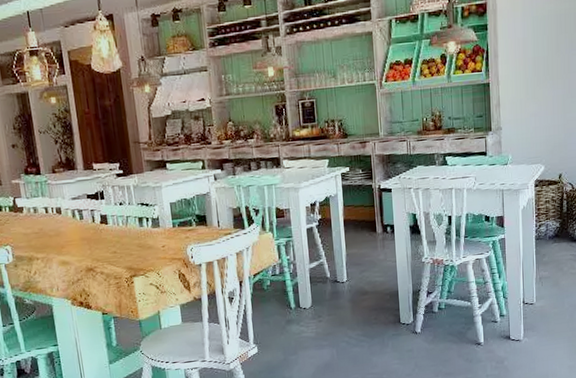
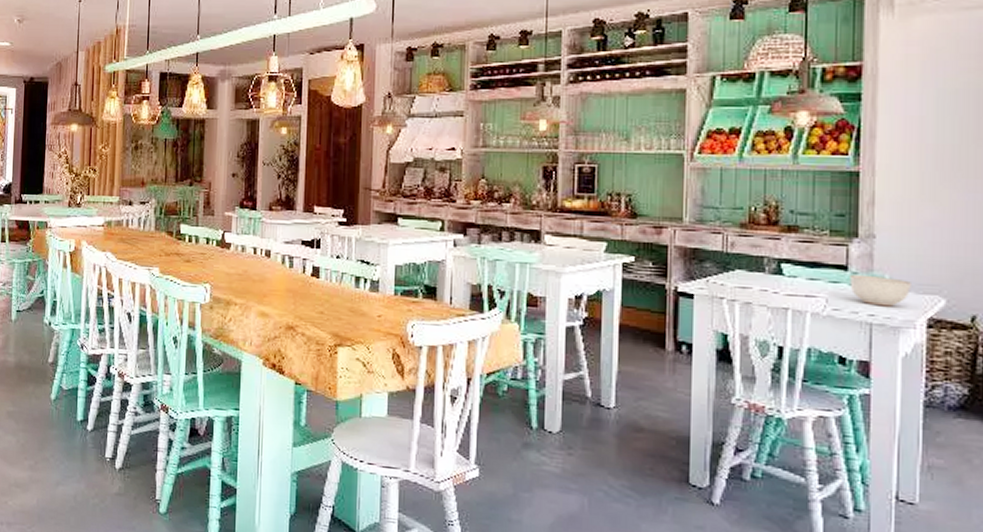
bowl: none [488,156,525,177] -> present [849,274,913,307]

